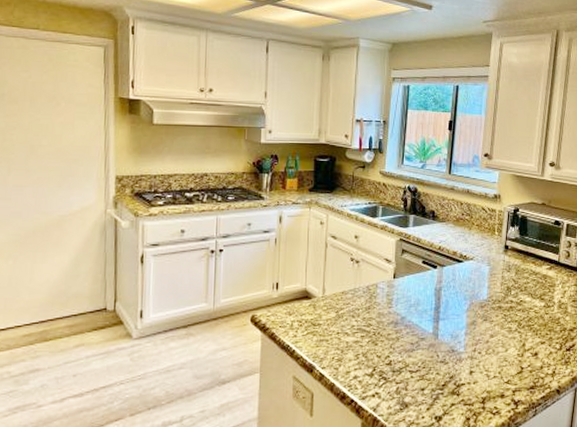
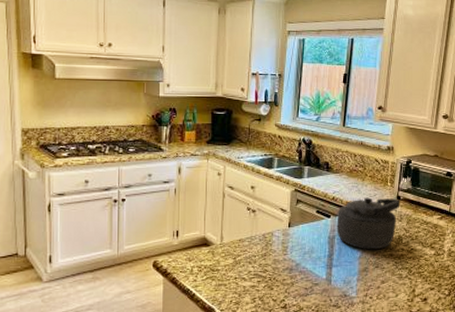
kettle: none [443,247,508,302] -> present [336,197,400,250]

